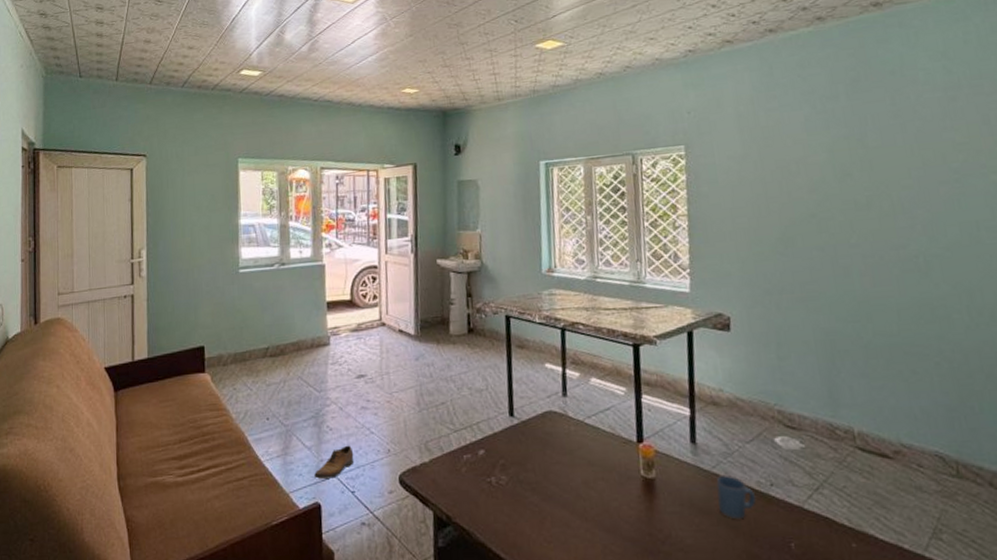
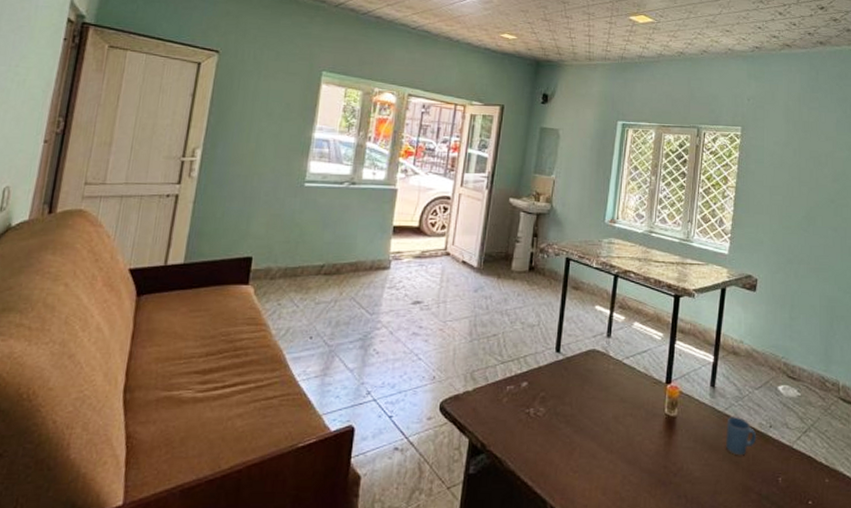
shoe: present [314,445,354,479] -> none [352,369,398,402]

